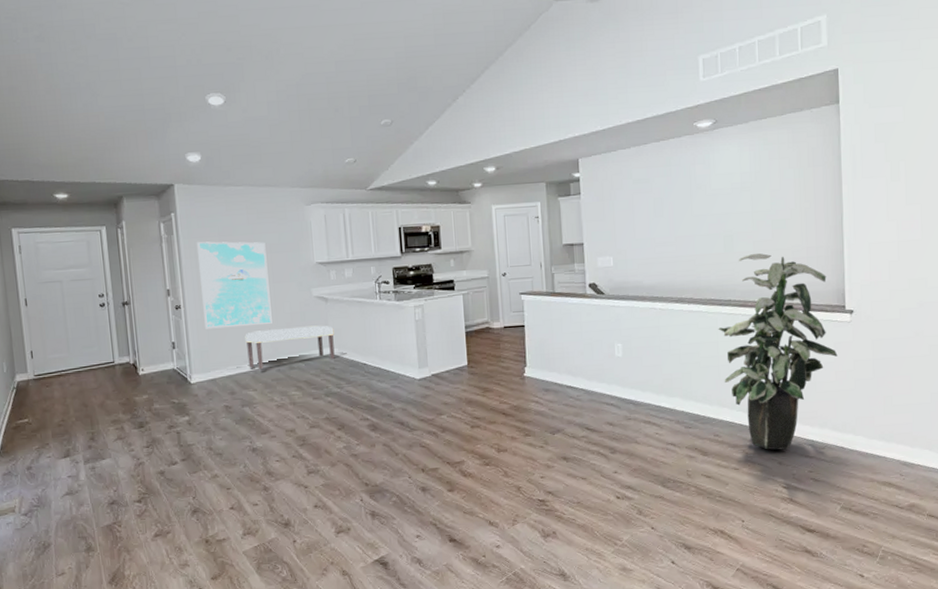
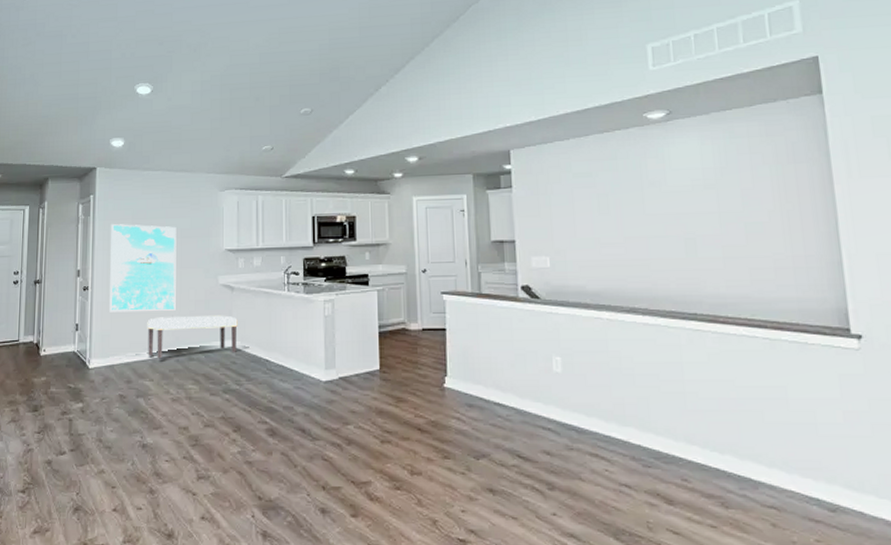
indoor plant: present [718,253,838,451] -> none [682,261,845,509]

